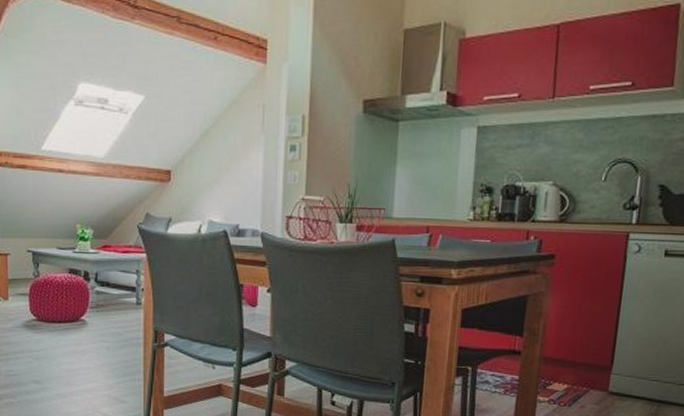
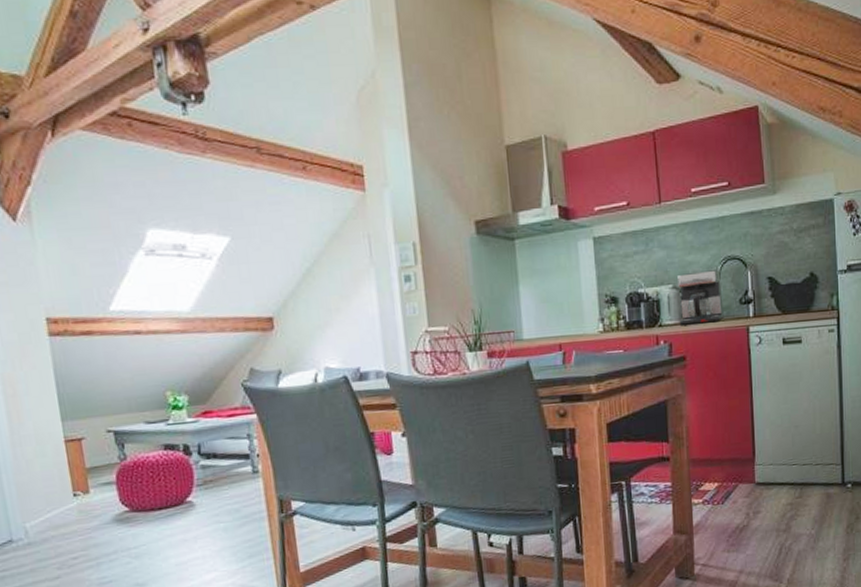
coffee maker: none [553,171,607,226] -> present [676,270,724,327]

